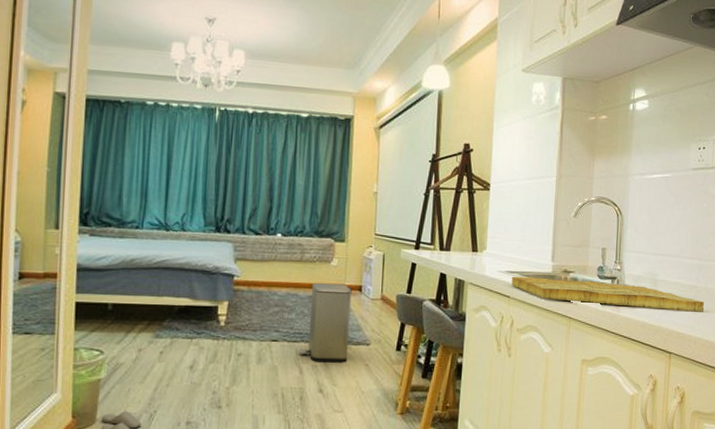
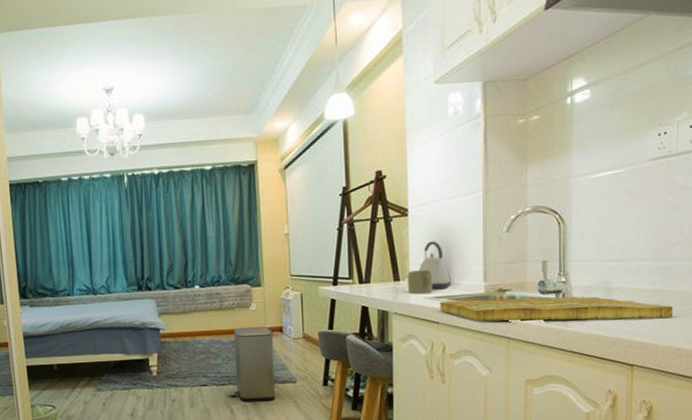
mug: none [483,243,508,268] -> present [407,270,433,295]
kettle: none [495,217,523,265] -> present [419,241,450,290]

